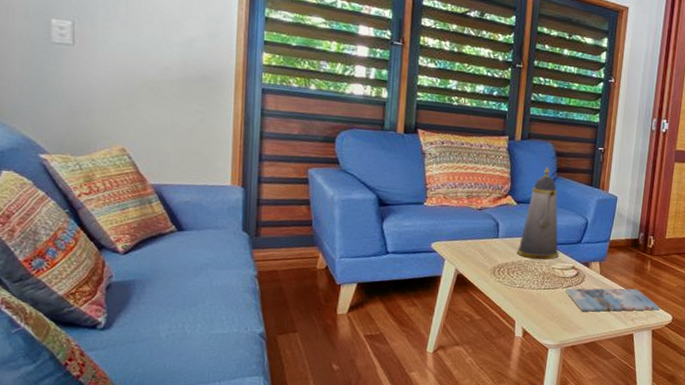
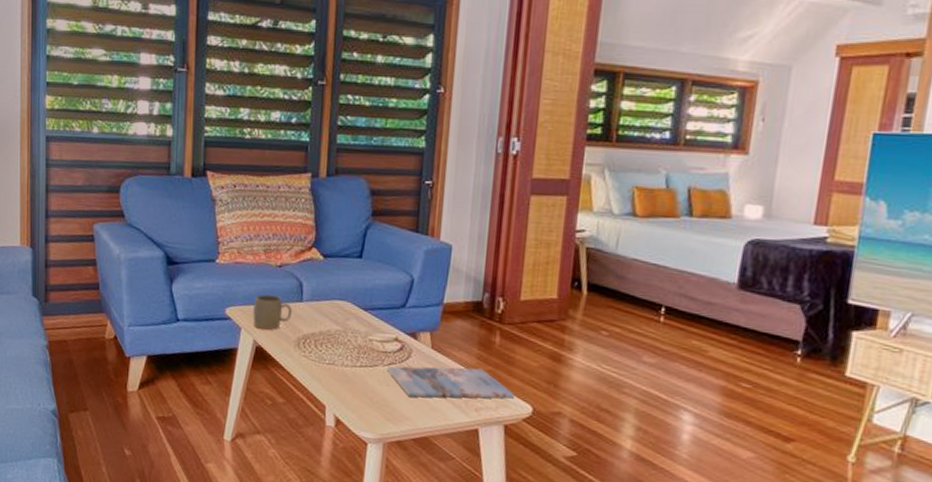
mug: none [455,232,489,261] -> present [253,294,292,330]
coffee pot: present [516,167,559,260] -> none [324,209,378,329]

